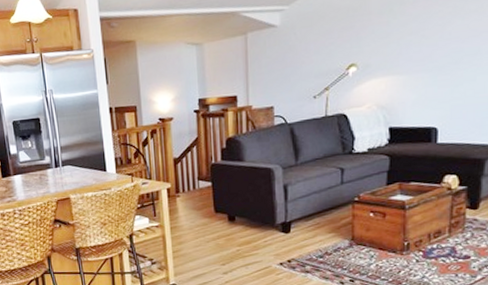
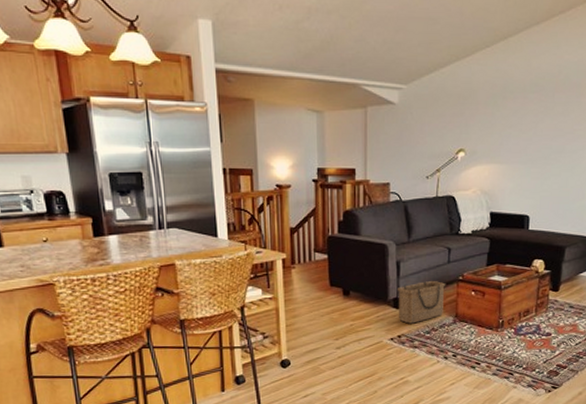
basket: none [285,202,340,248] -> present [397,280,446,324]

